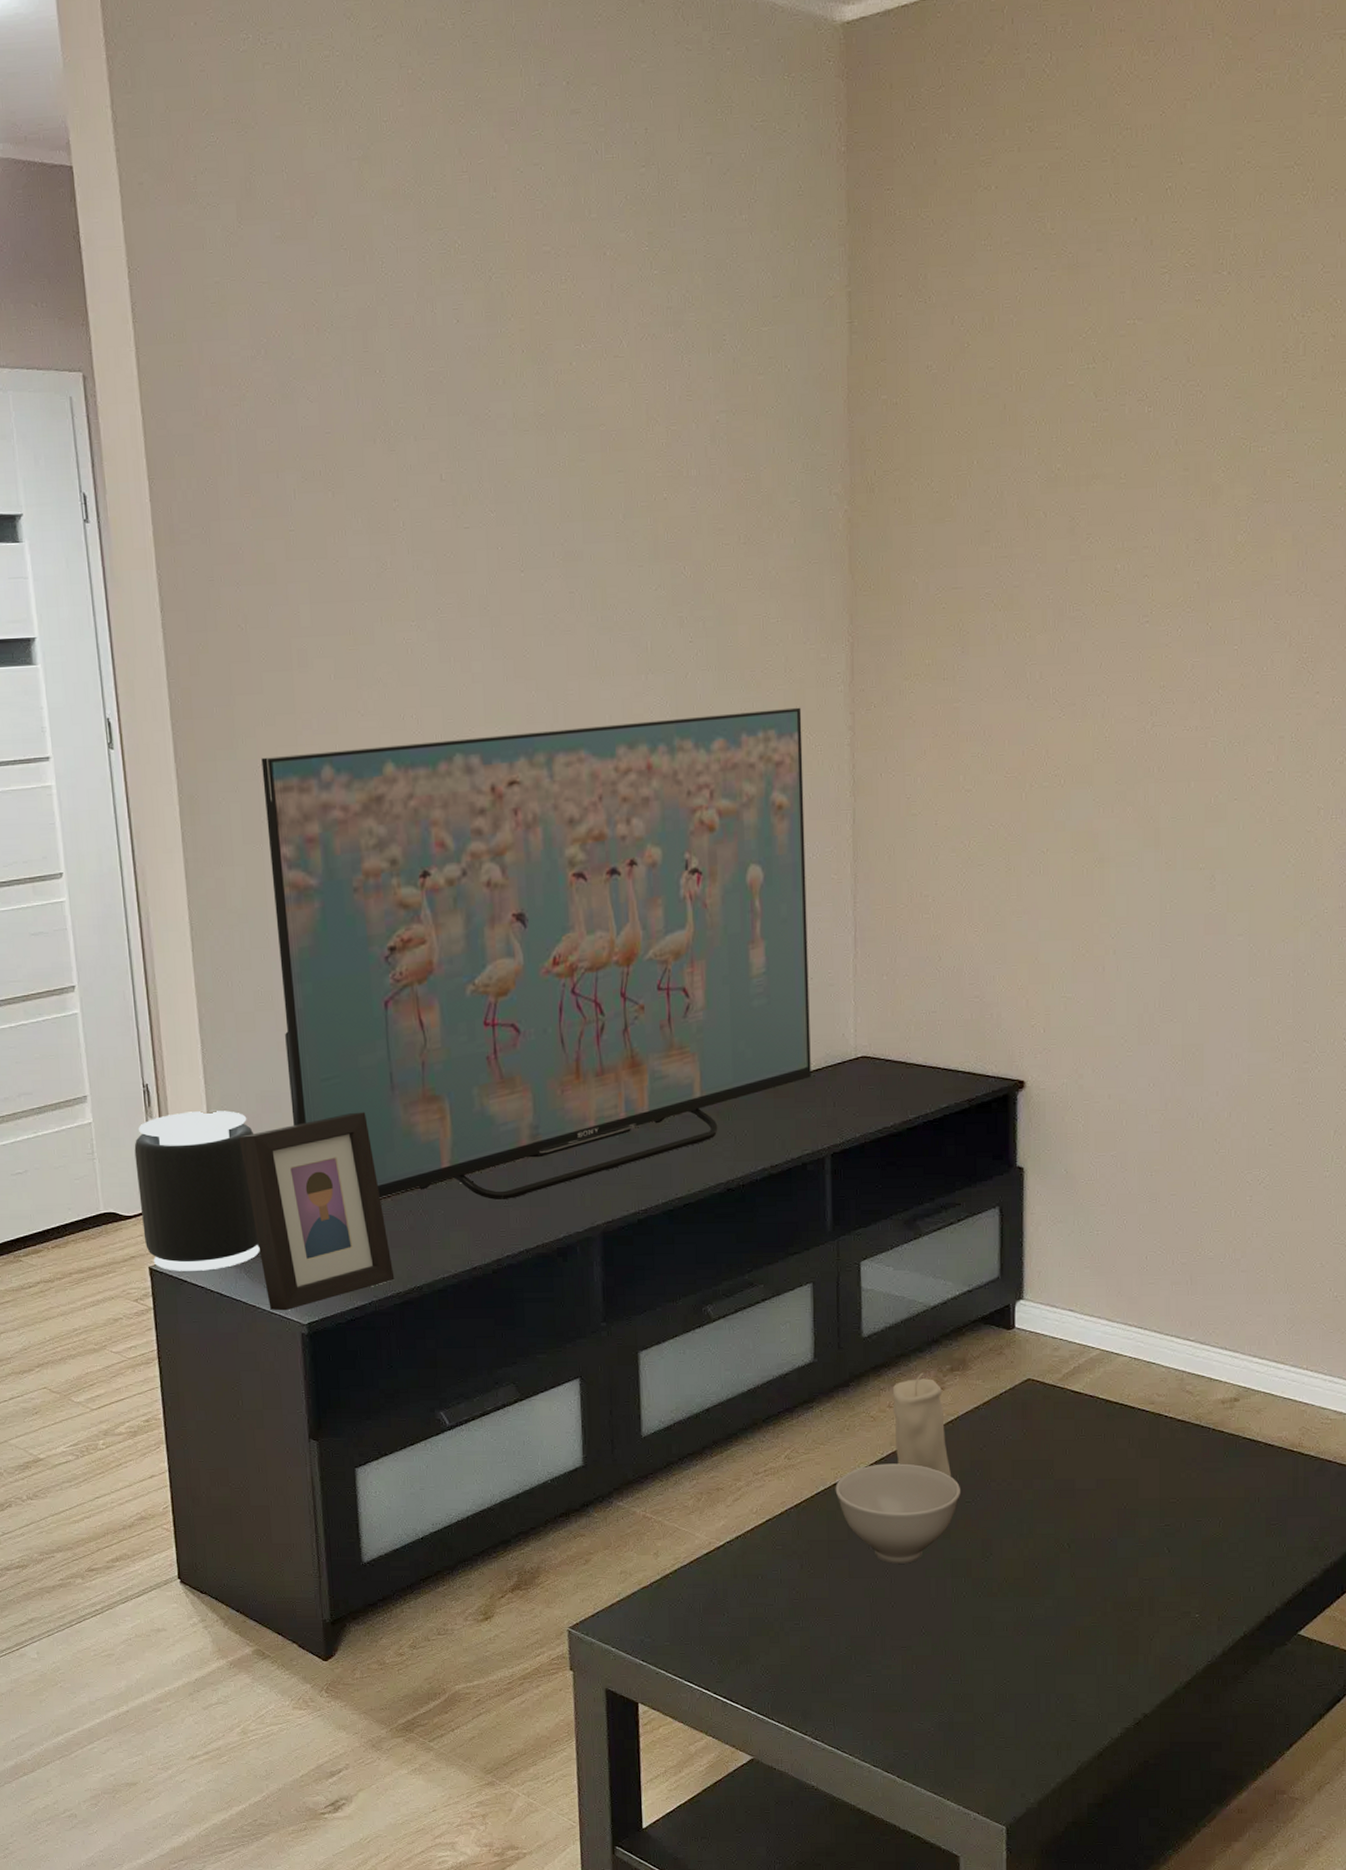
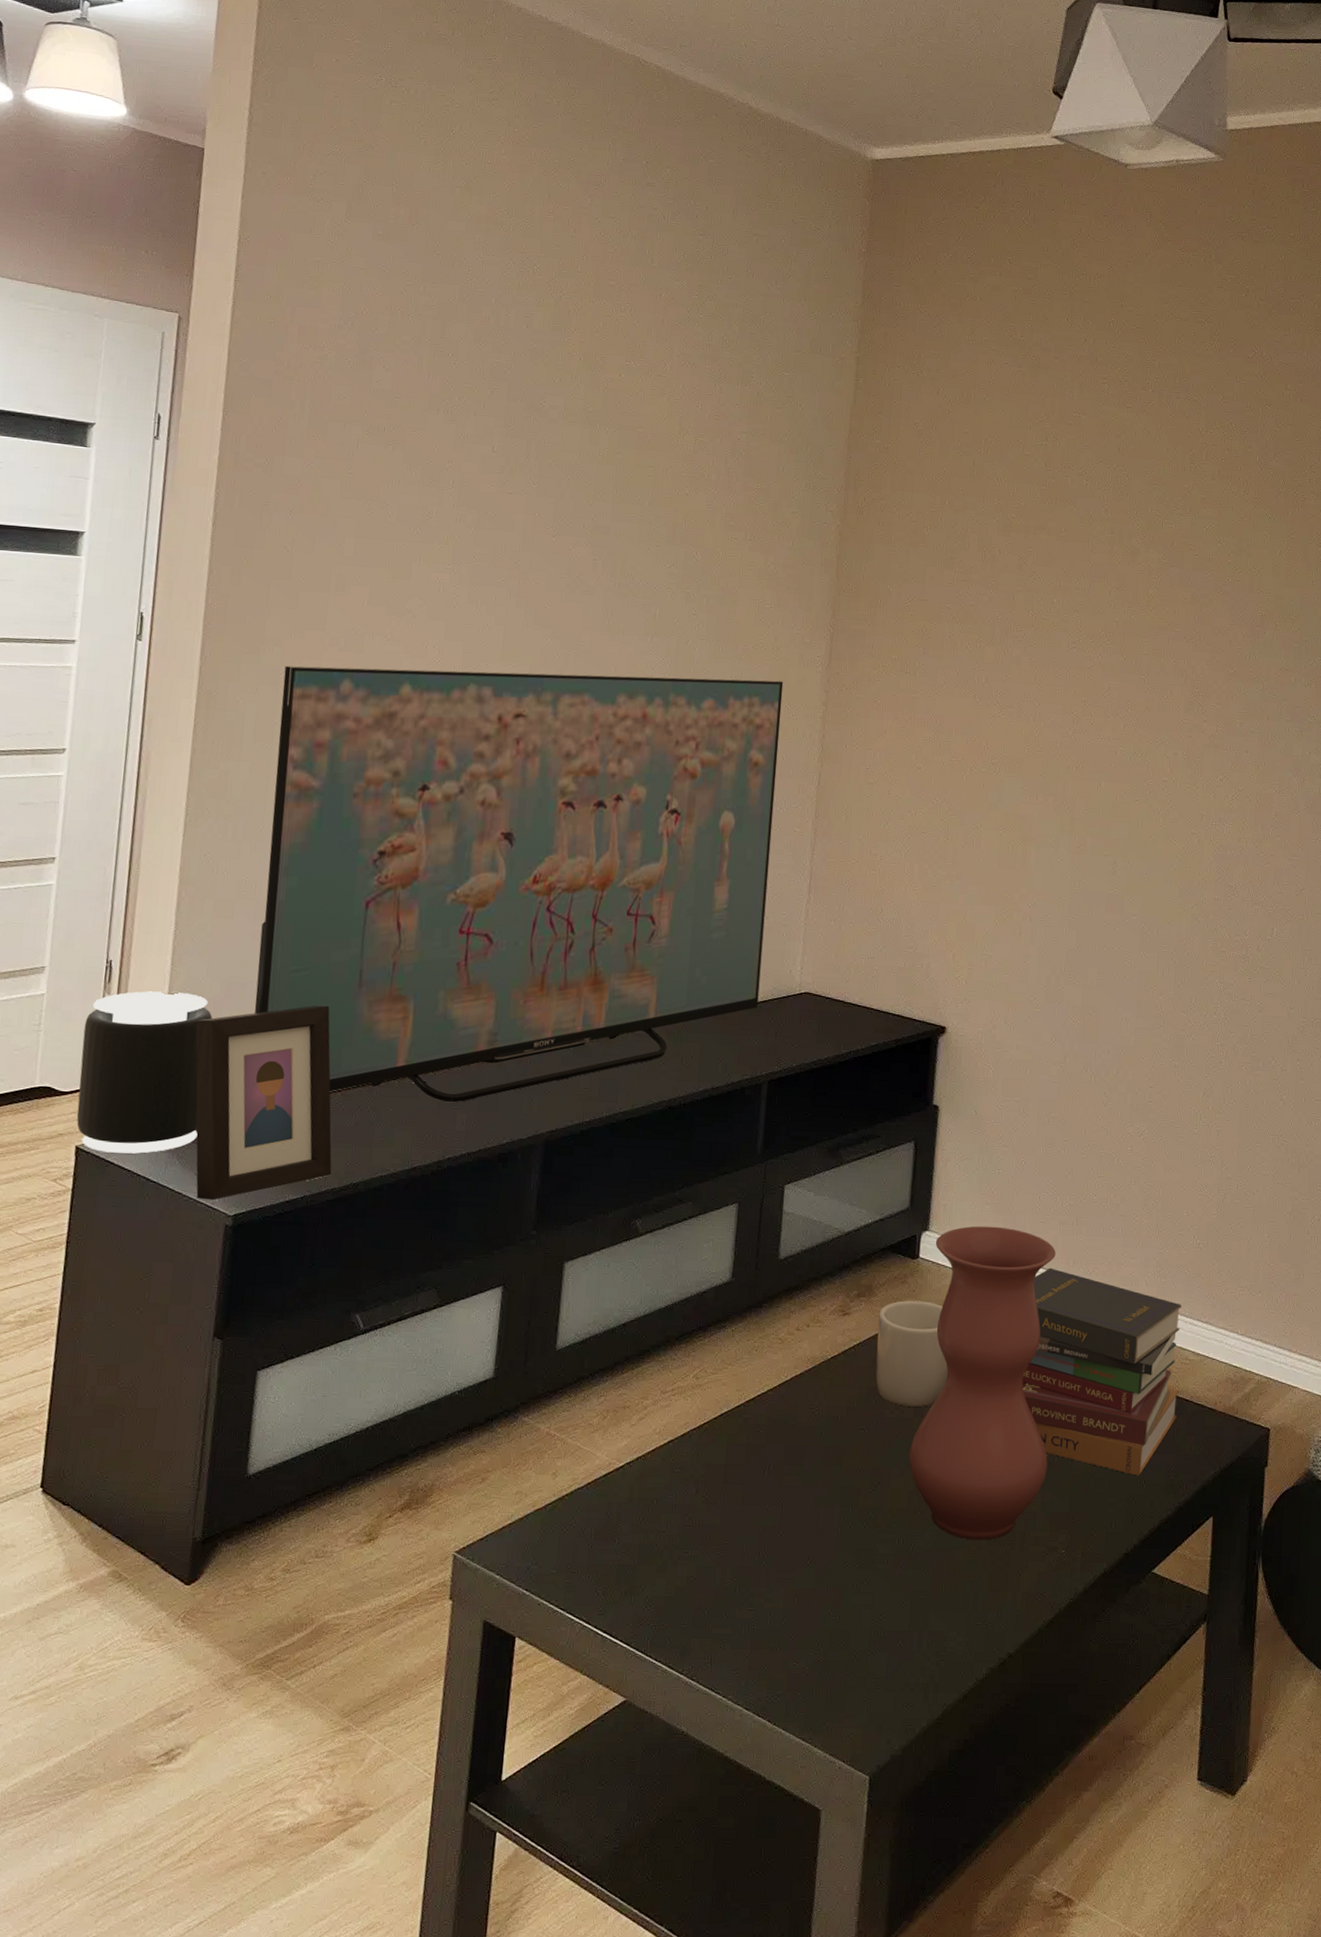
bowl: present [835,1463,961,1564] -> none [738,1387,857,1491]
candle: present [892,1372,952,1478] -> none [799,1297,850,1404]
mug: none [976,1372,1058,1478] -> present [875,1300,949,1407]
vase: none [1020,1291,1174,1607] -> present [909,1226,1056,1540]
books: none [1139,1331,1320,1539] -> present [1021,1267,1181,1476]

